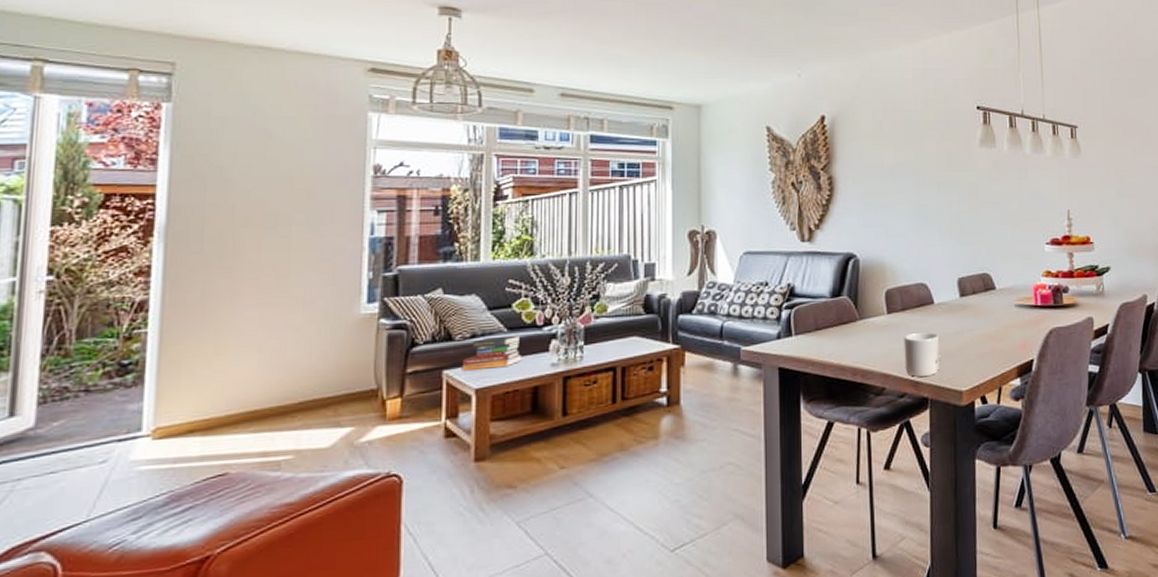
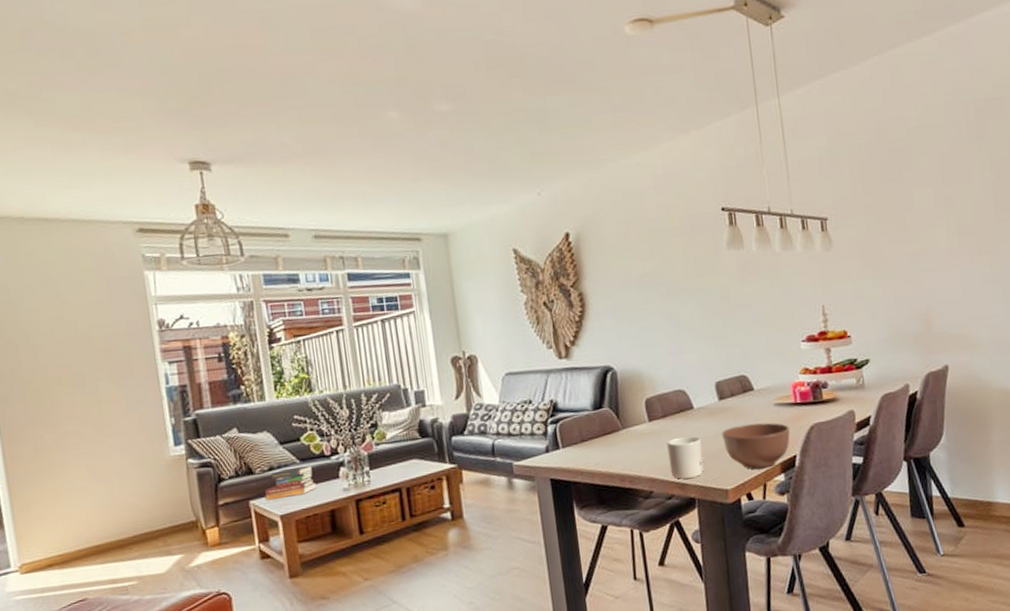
bowl: none [960,323,1029,371] -> present [721,422,790,469]

